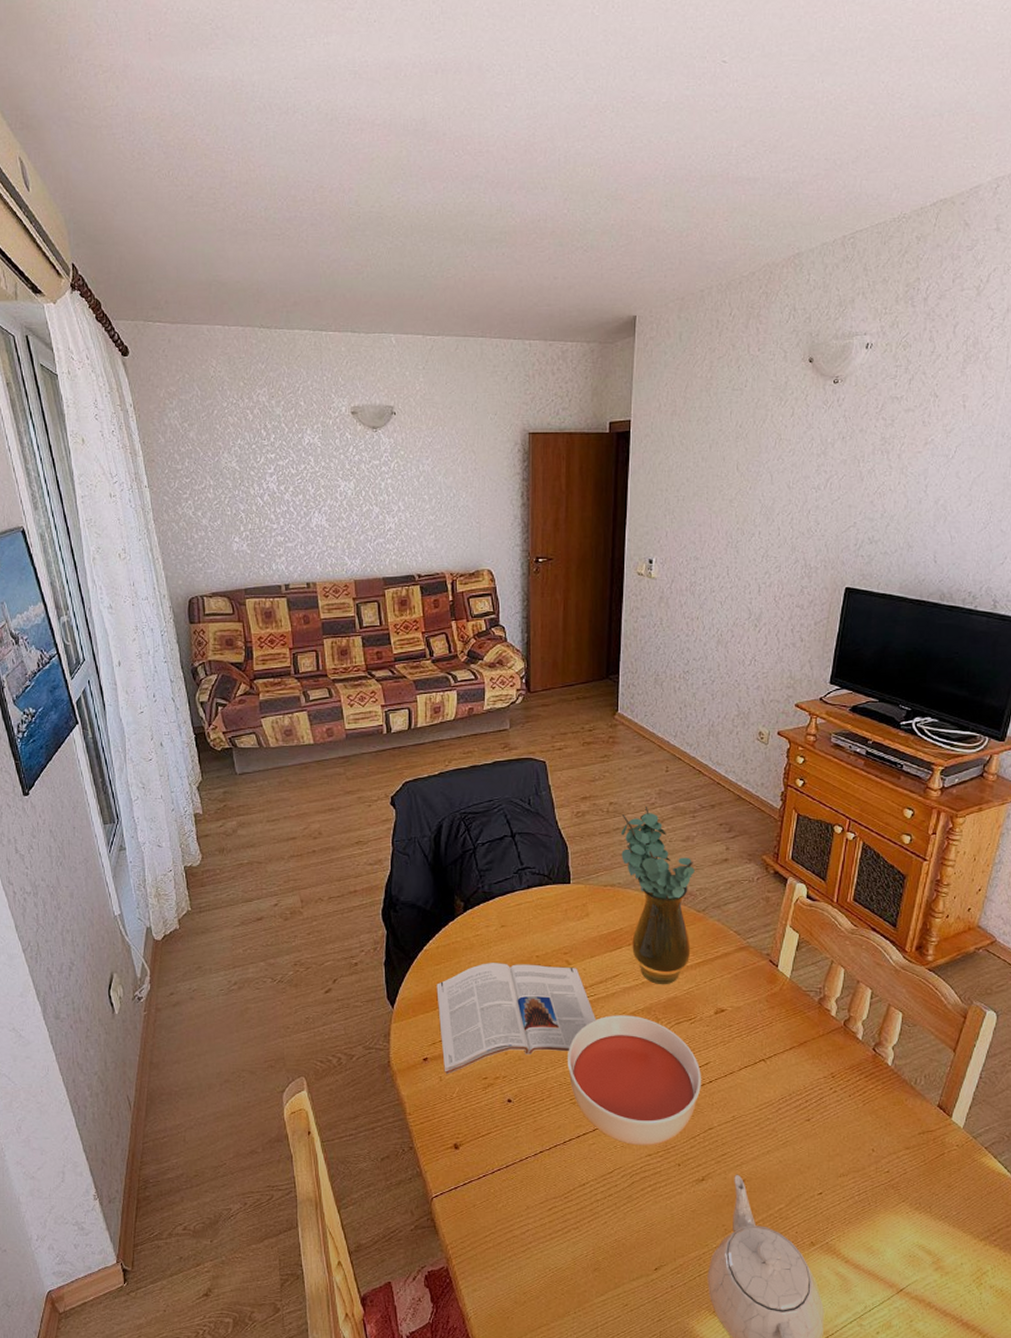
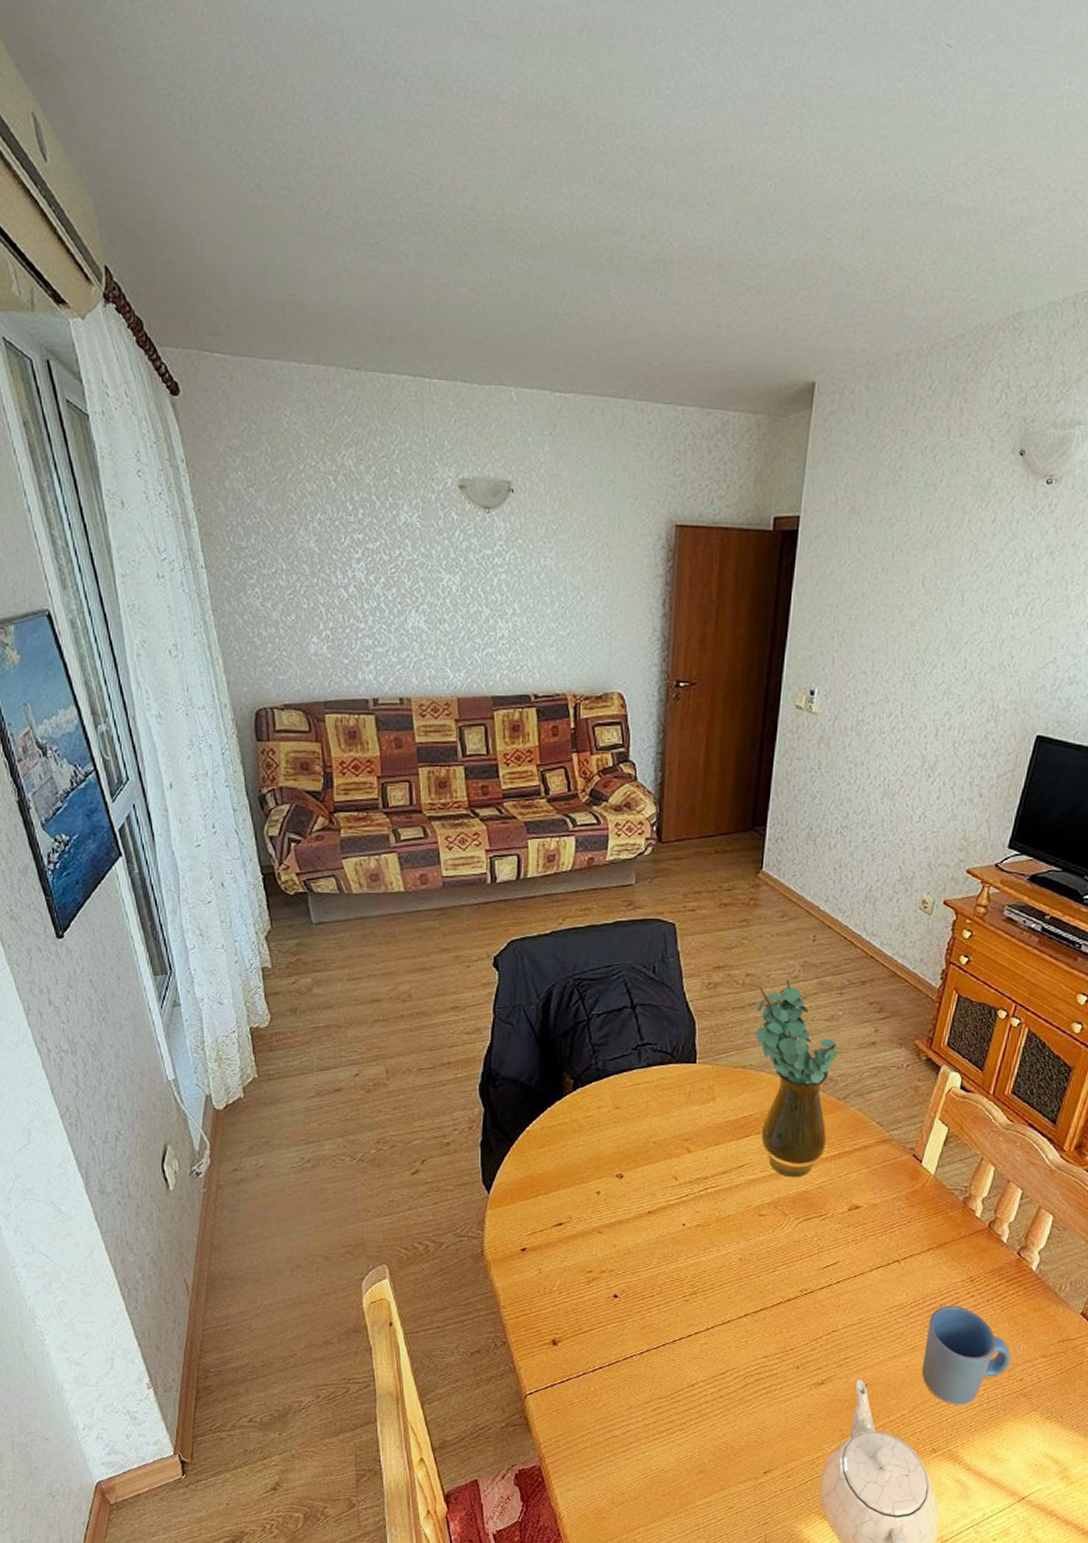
magazine: present [436,963,597,1075] -> none [539,1147,717,1267]
bowl: present [568,1015,701,1146] -> none [682,1208,829,1347]
mug: none [795,1102,876,1199] -> present [922,1306,1011,1406]

